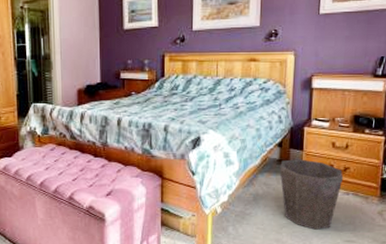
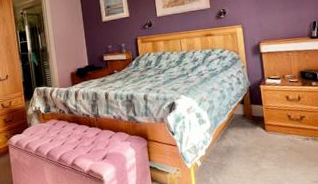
waste bin: present [280,159,344,230] -> none [245,112,302,174]

